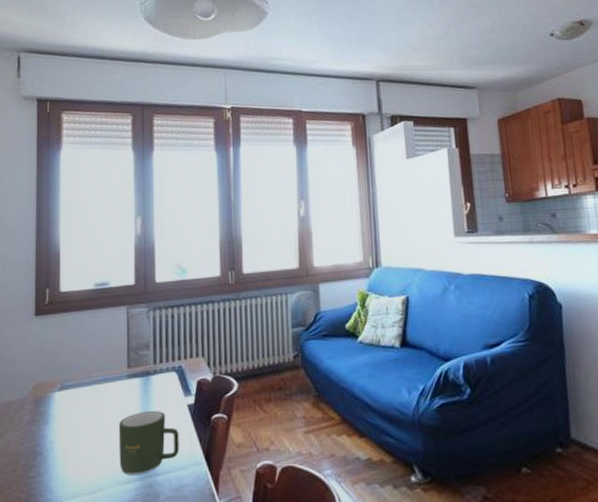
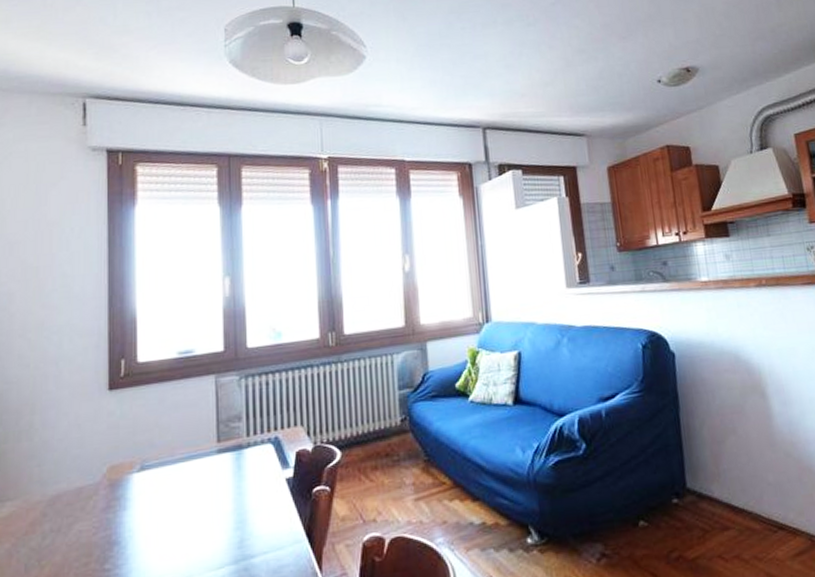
mug: present [119,411,179,476] -> none [209,487,278,560]

